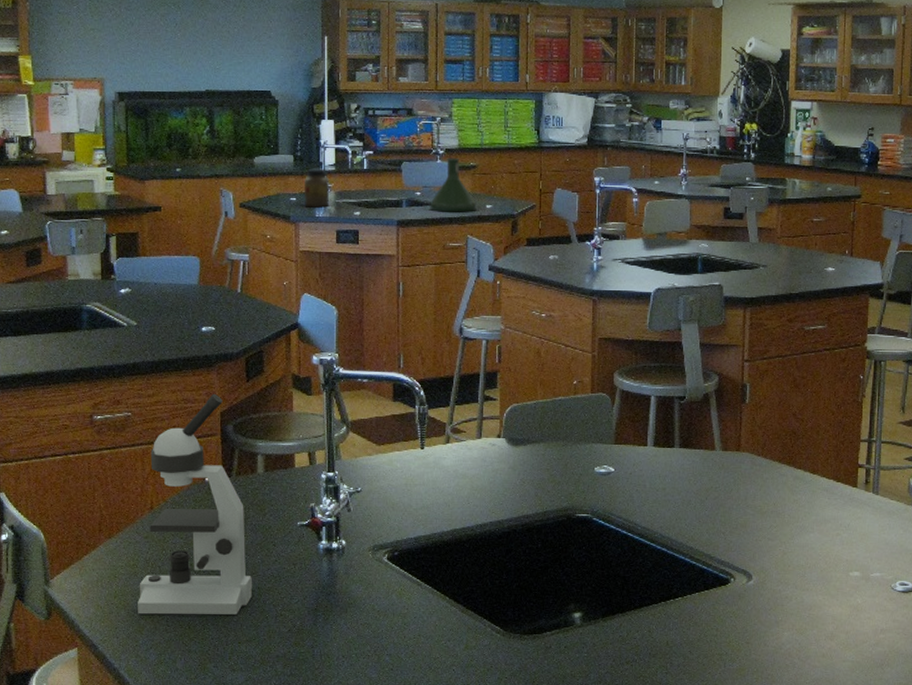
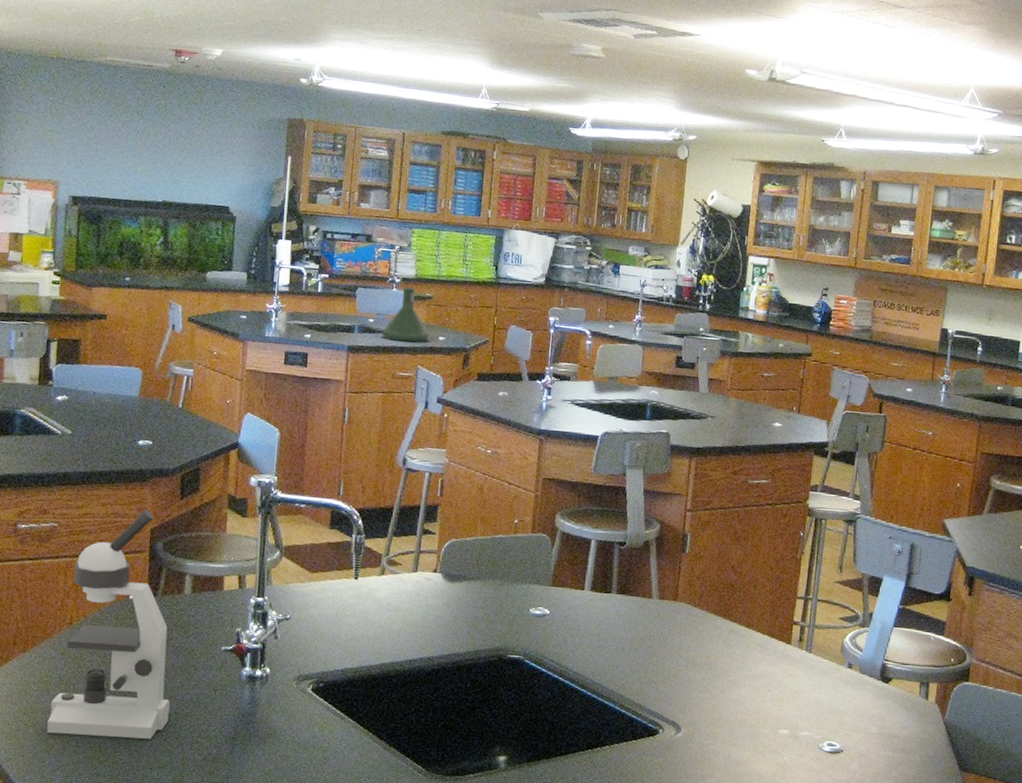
jar: present [305,168,329,209] -> none [255,287,281,329]

